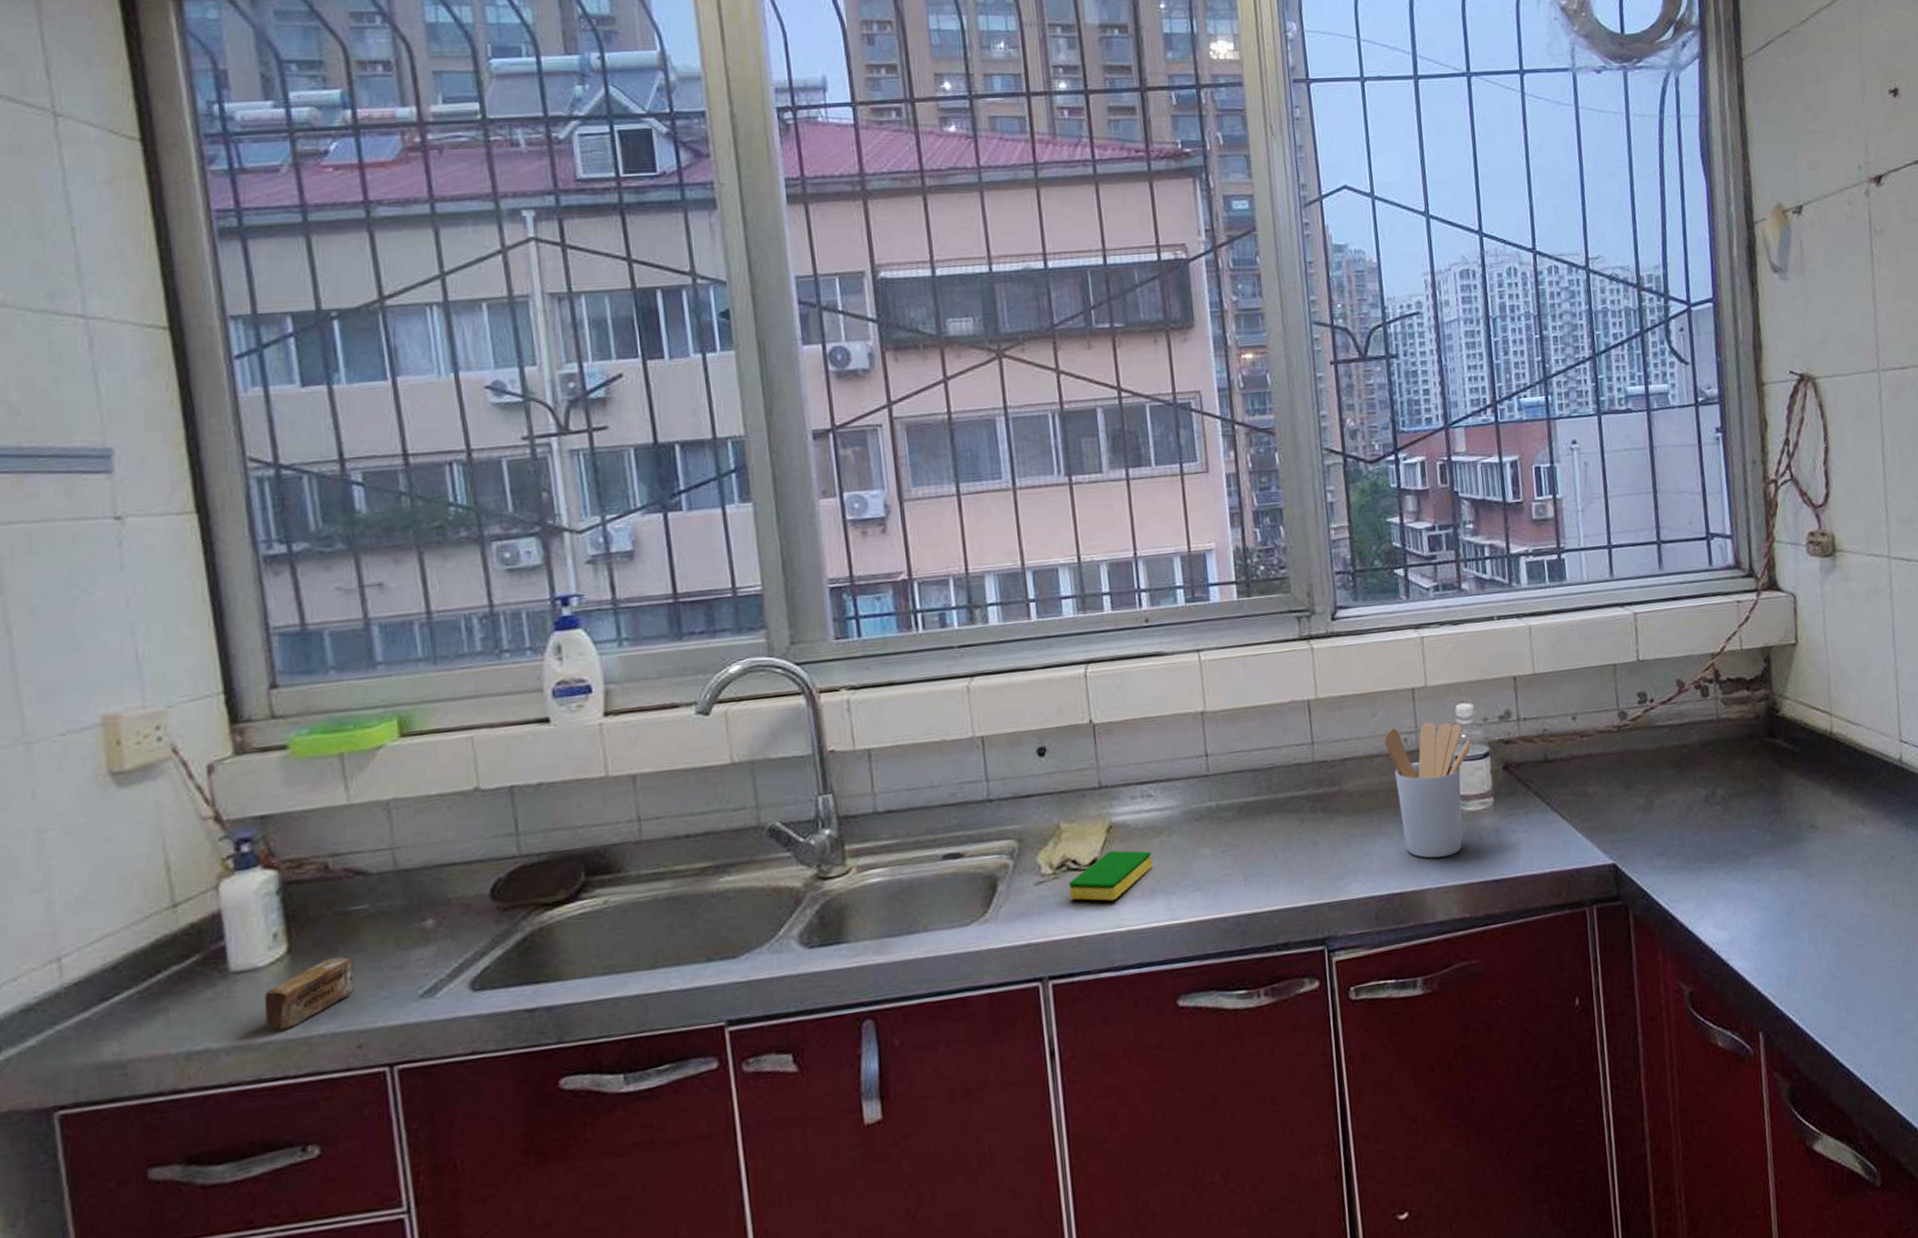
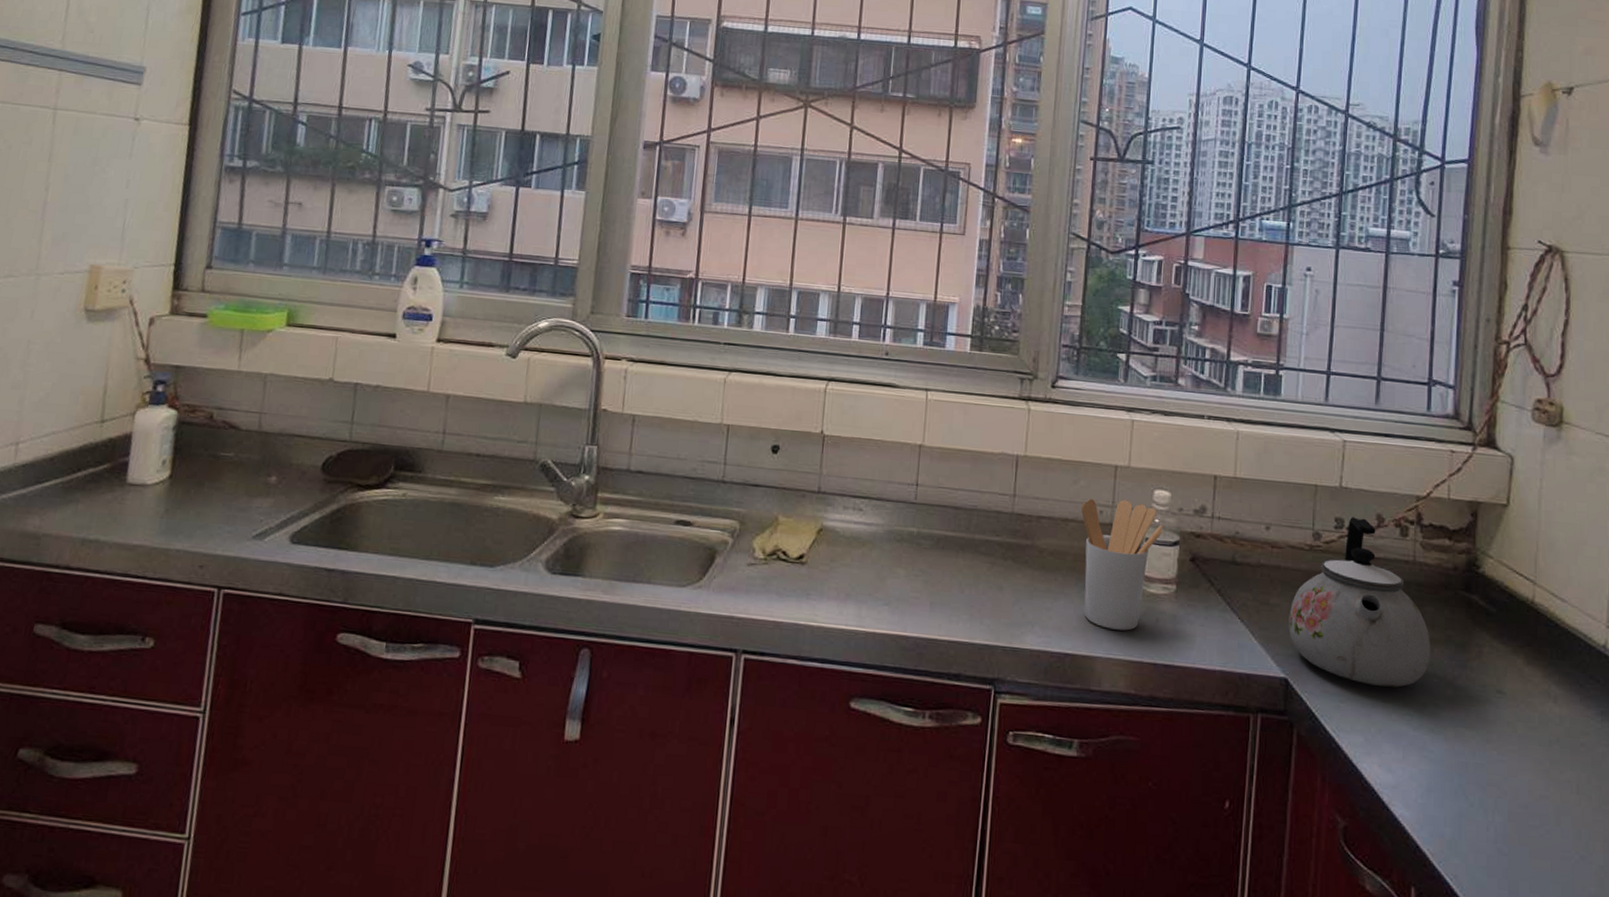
soap bar: present [264,957,355,1030] -> none [141,490,213,539]
dish sponge: present [1068,850,1152,901] -> none [774,550,852,596]
kettle: none [1608,687,1746,851] -> present [1288,517,1430,688]

